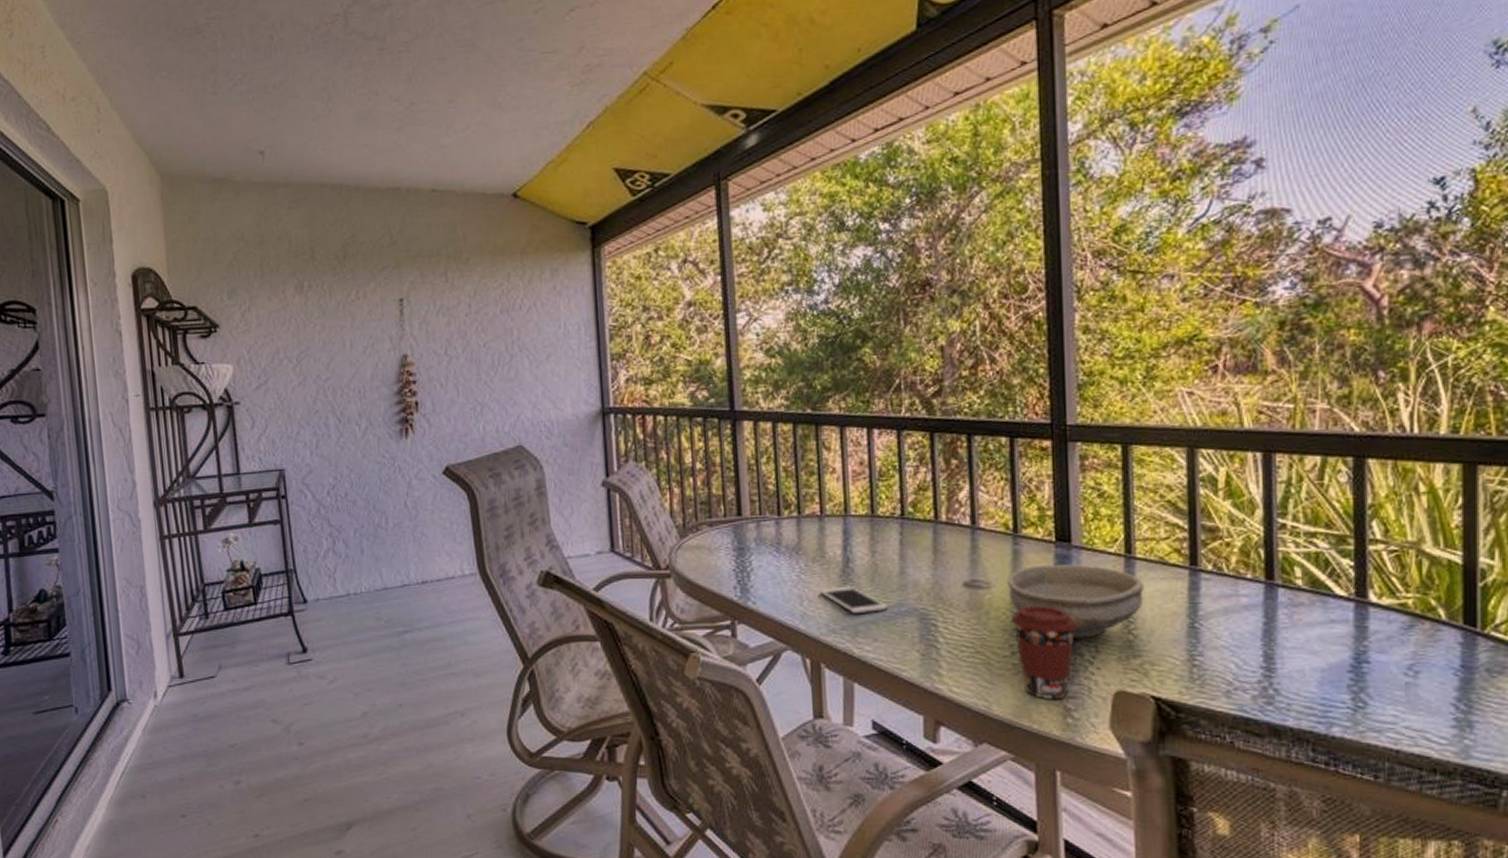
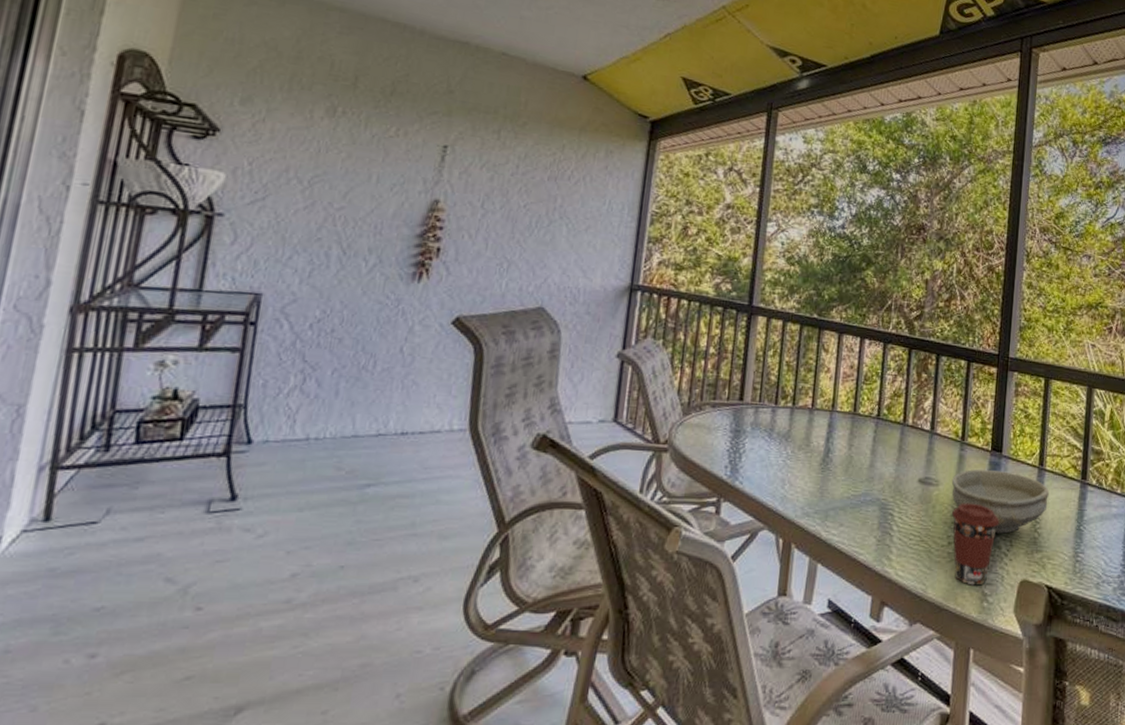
cell phone: present [819,586,888,614] -> none [800,473,856,500]

